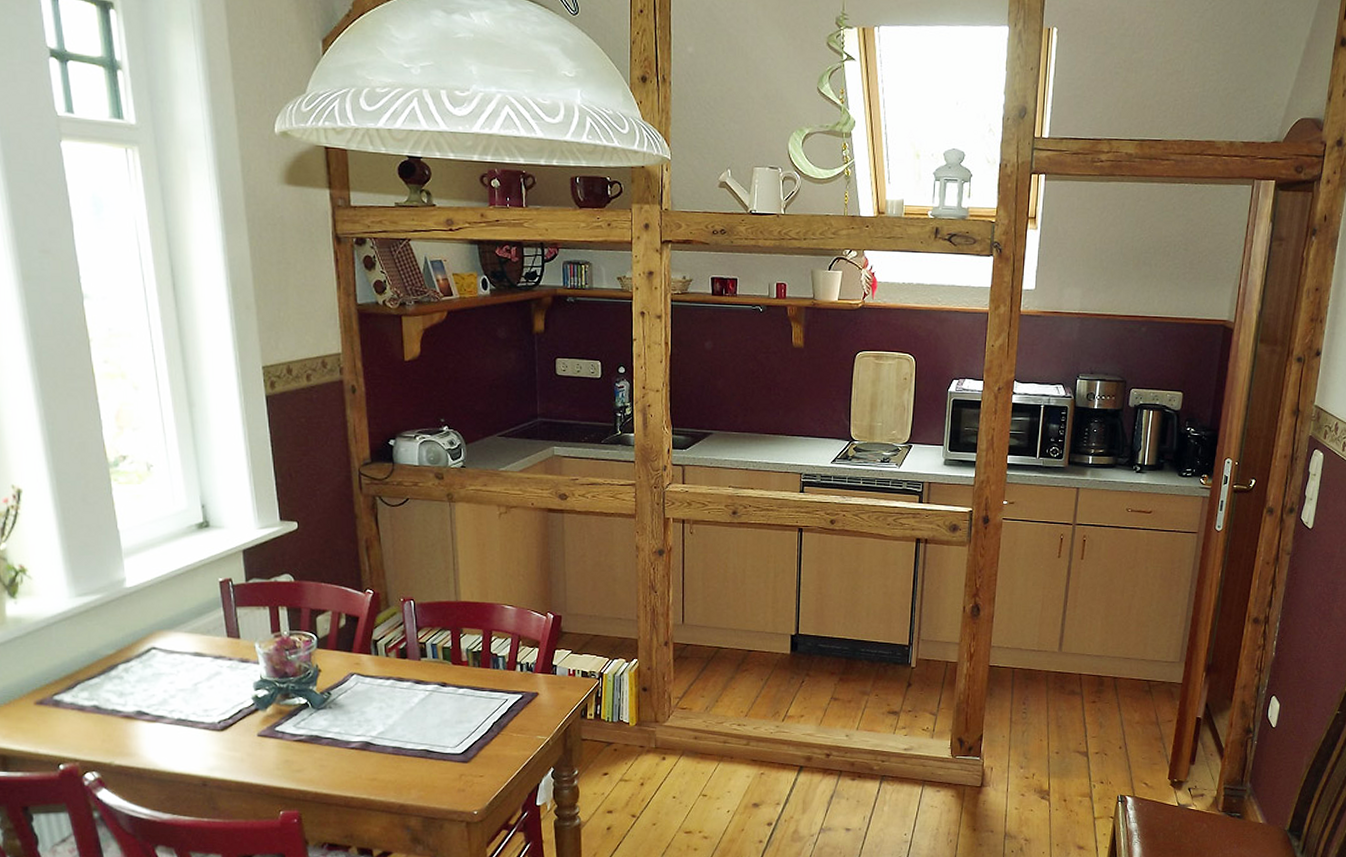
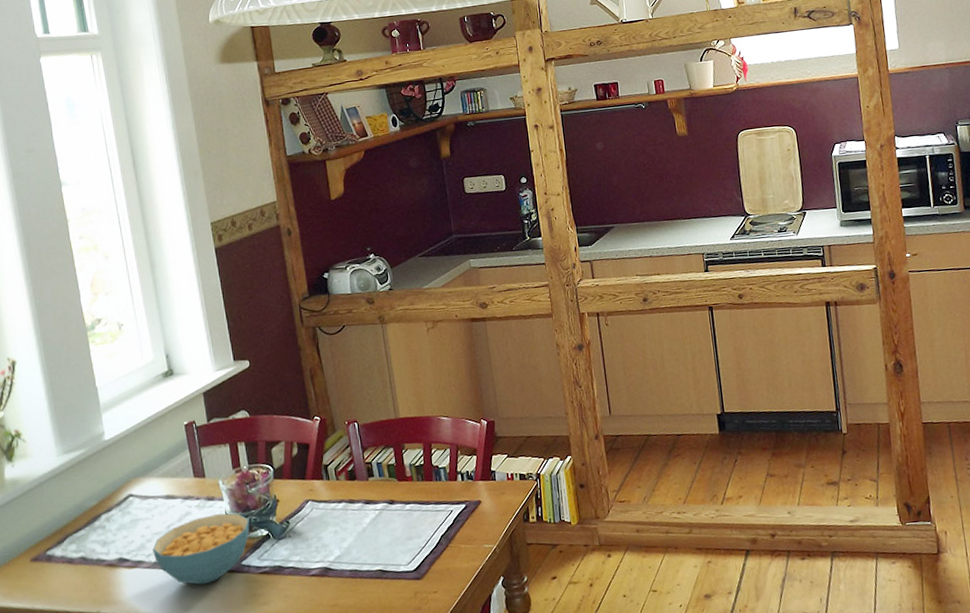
cereal bowl: none [176,677,287,746] -> present [153,513,250,585]

